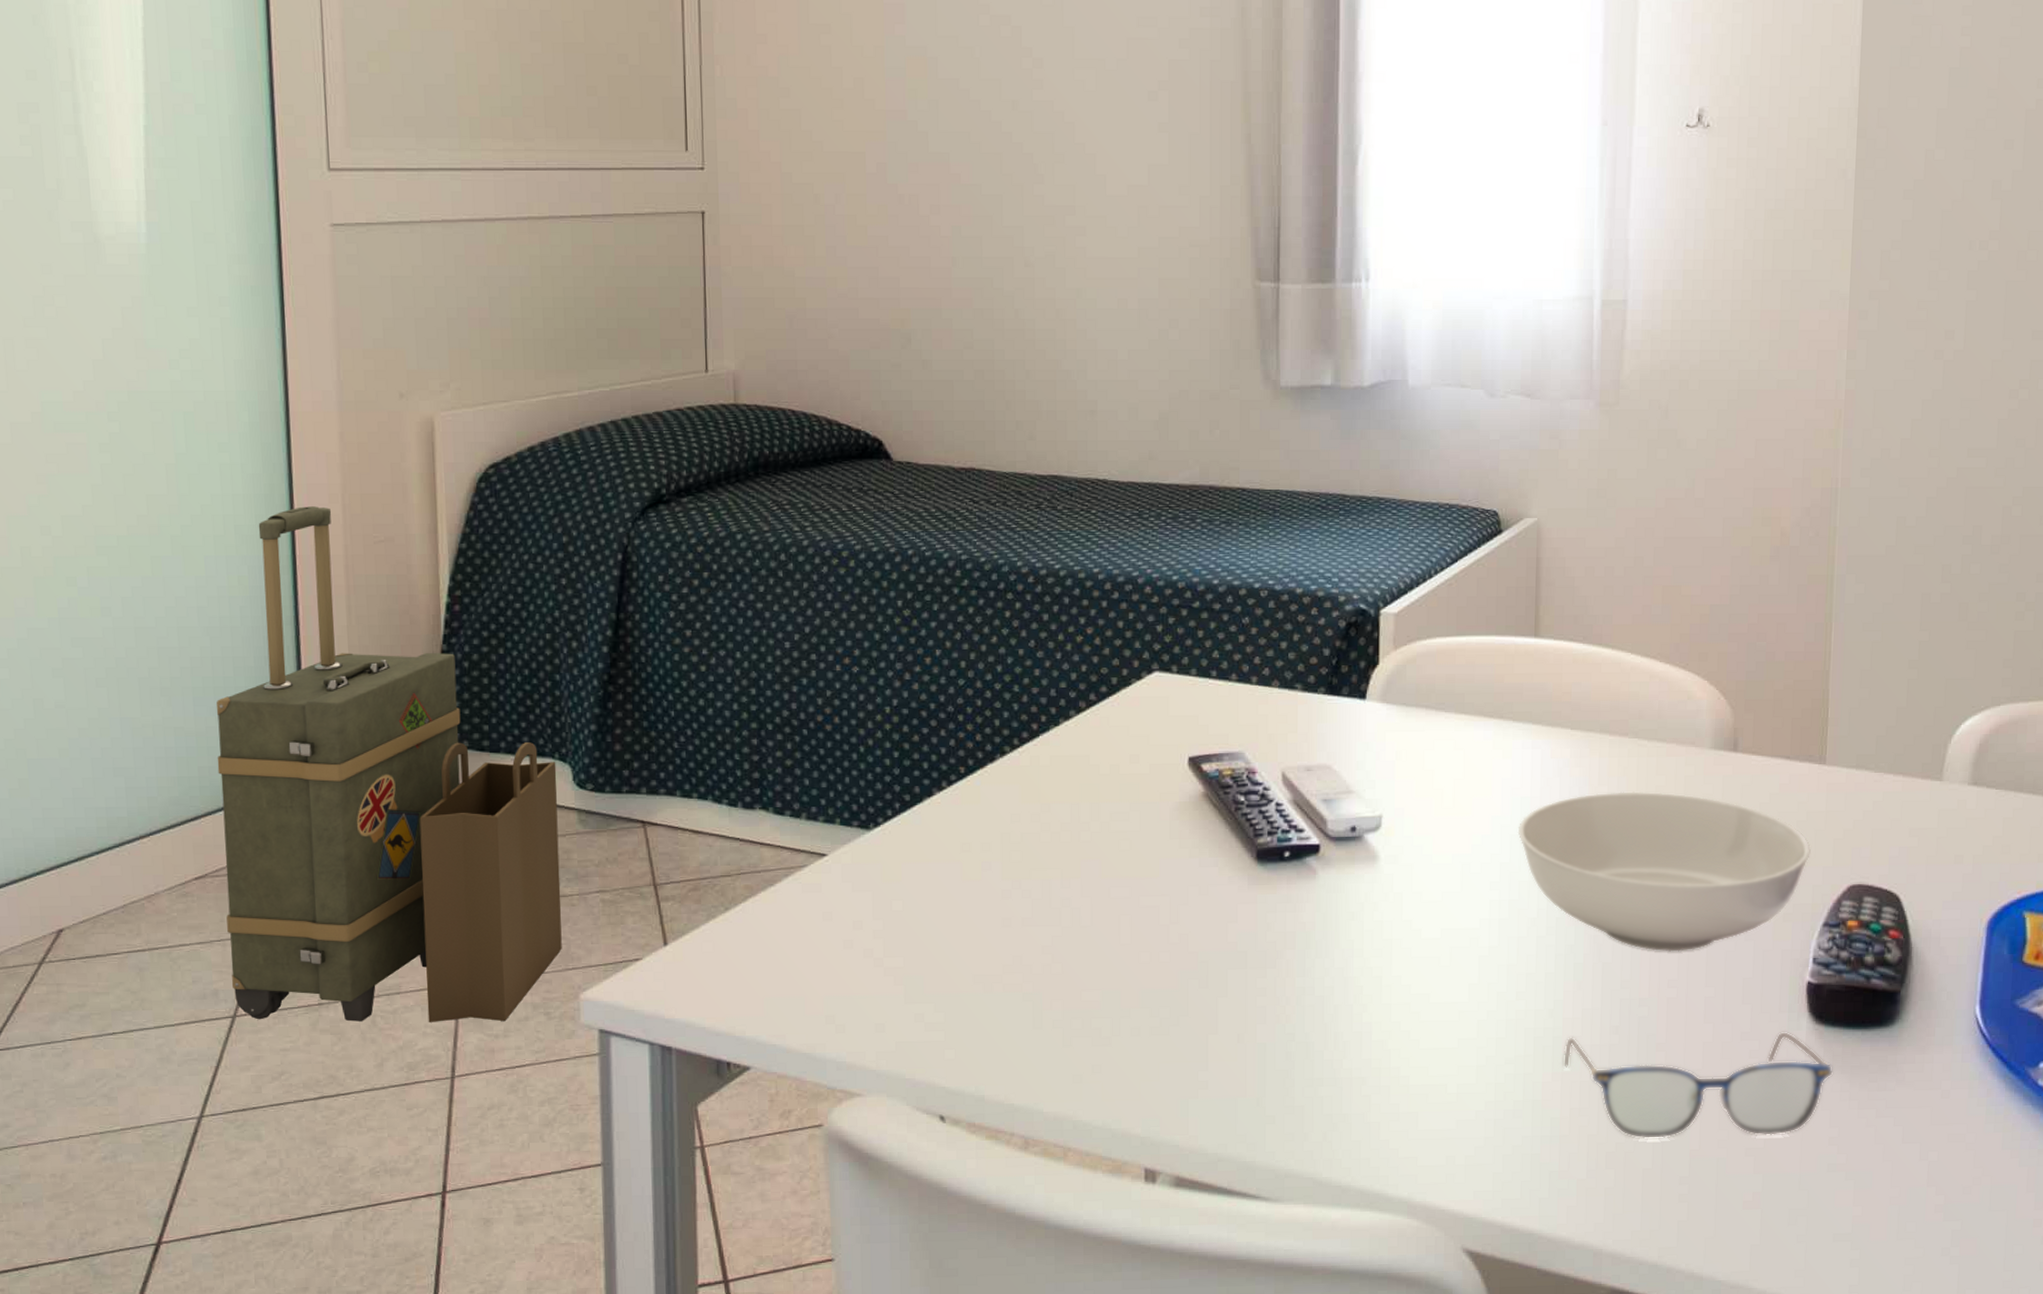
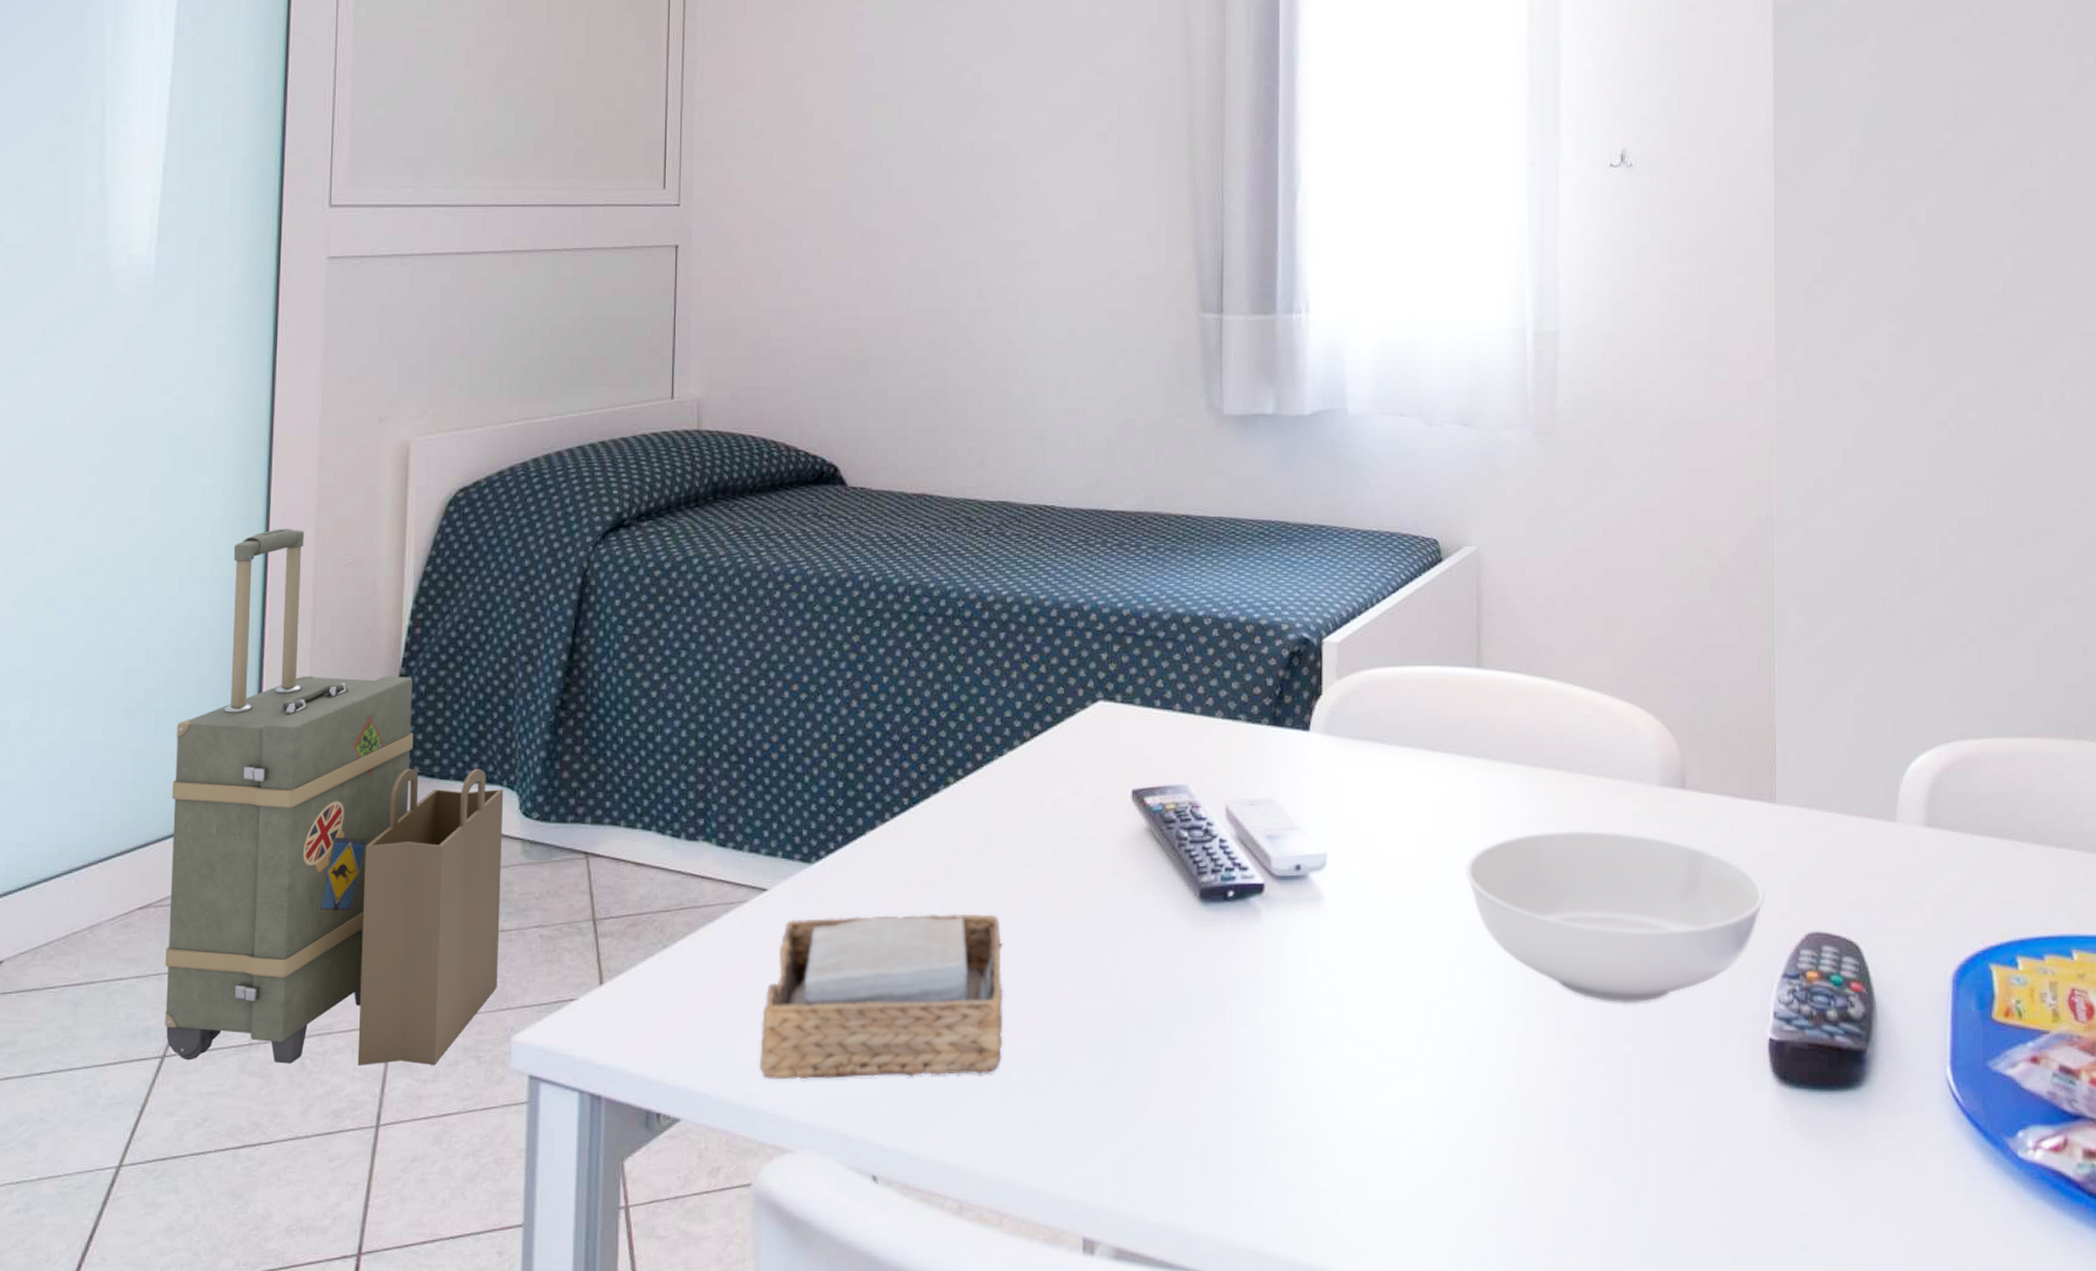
napkin holder: none [825,875,1064,1031] -> present [759,913,1004,1080]
glasses: present [1562,1031,1833,1139] -> none [1517,1093,1801,1213]

